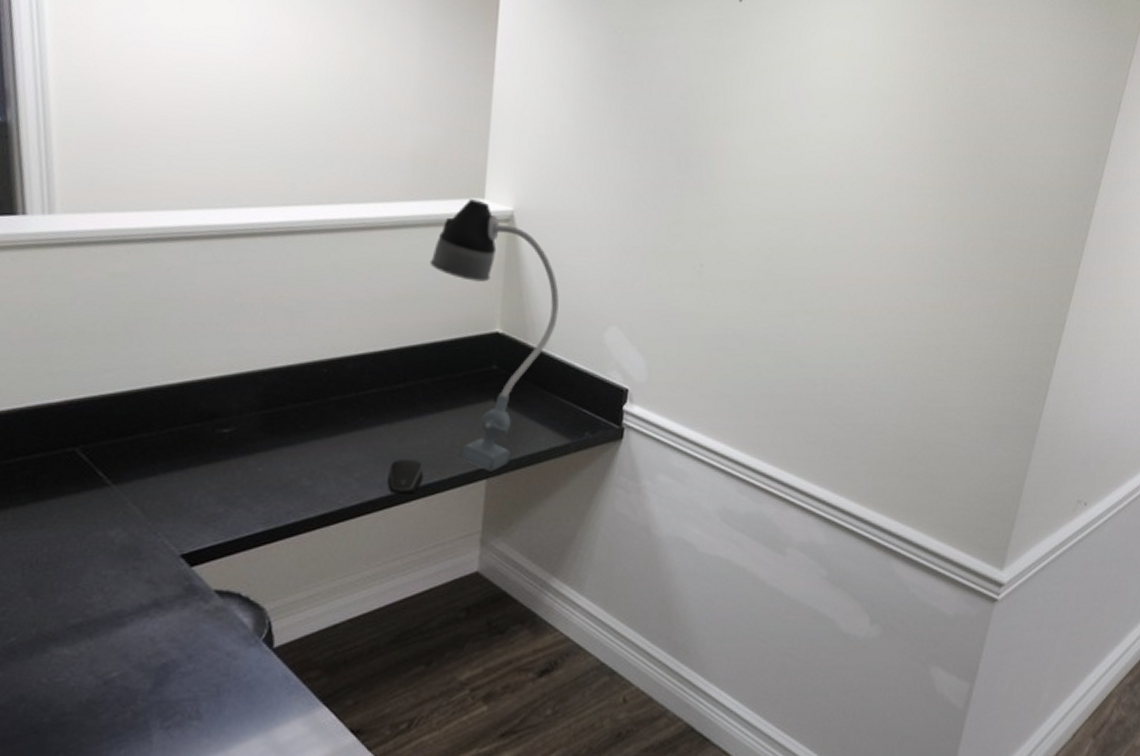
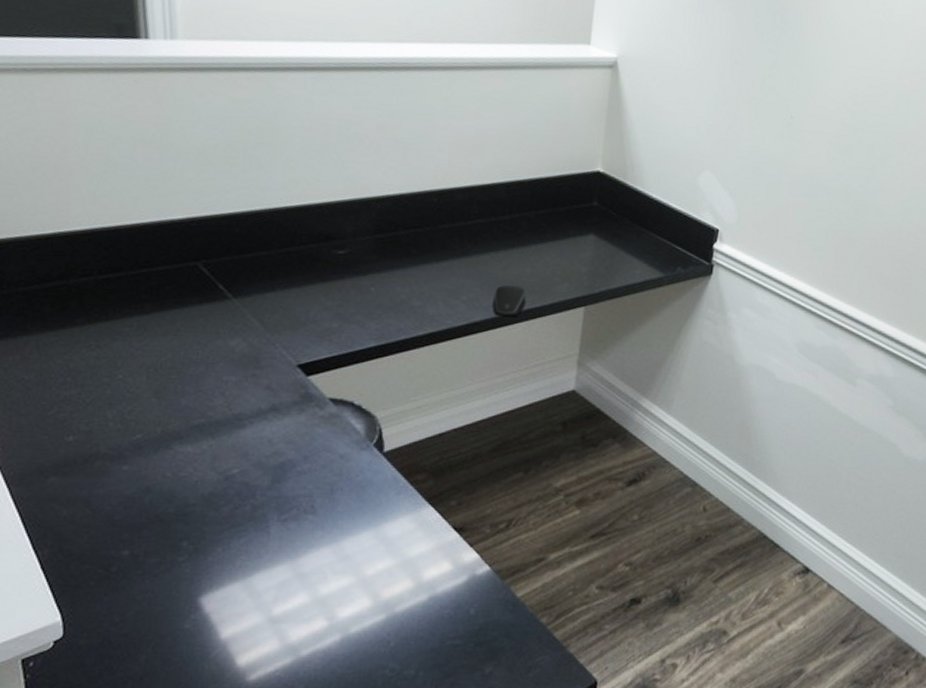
desk lamp: present [430,199,559,472] -> none [537,45,658,300]

